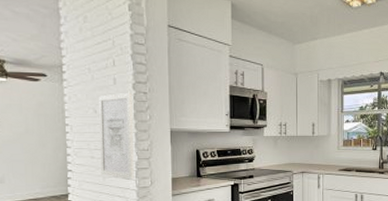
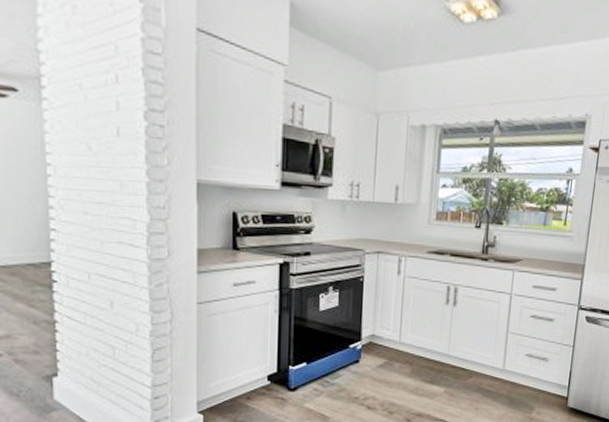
wall art: present [99,92,134,180] -> none [95,123,145,248]

